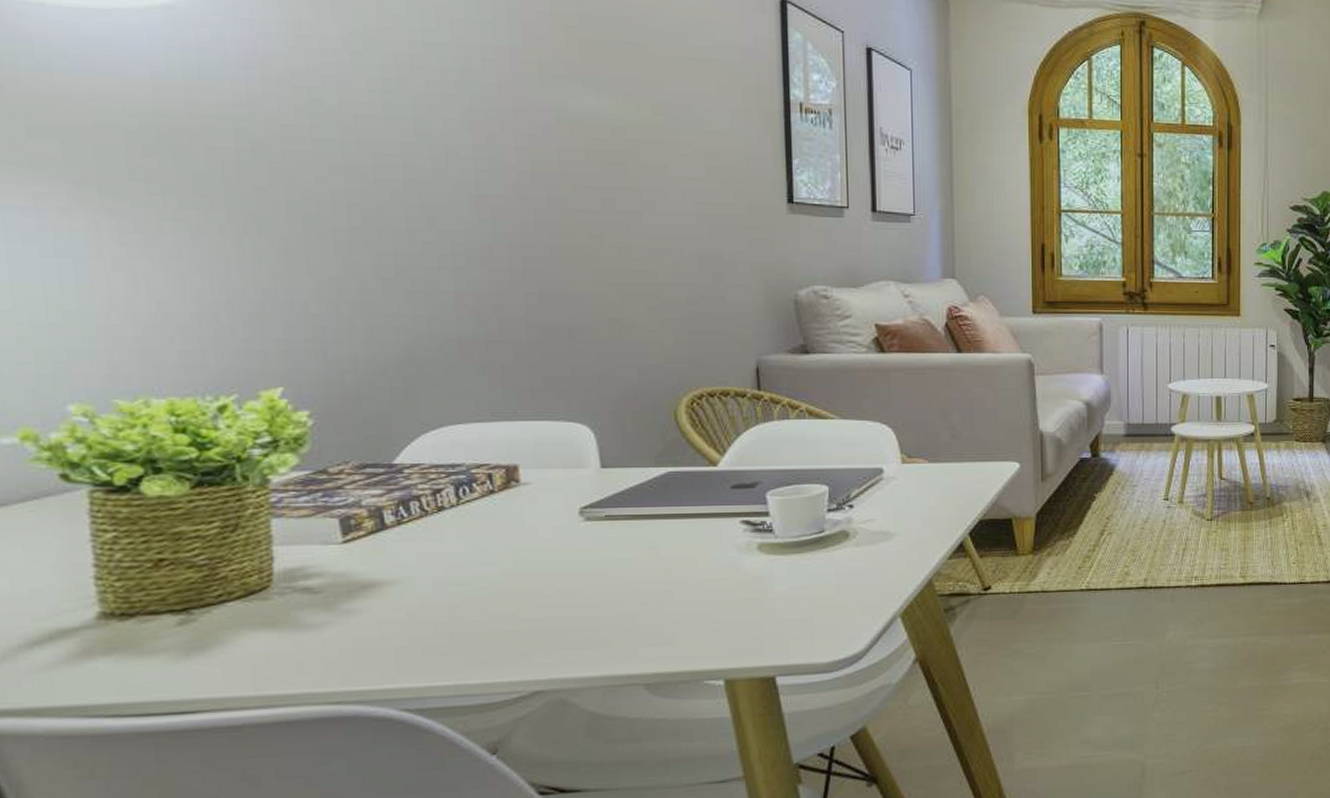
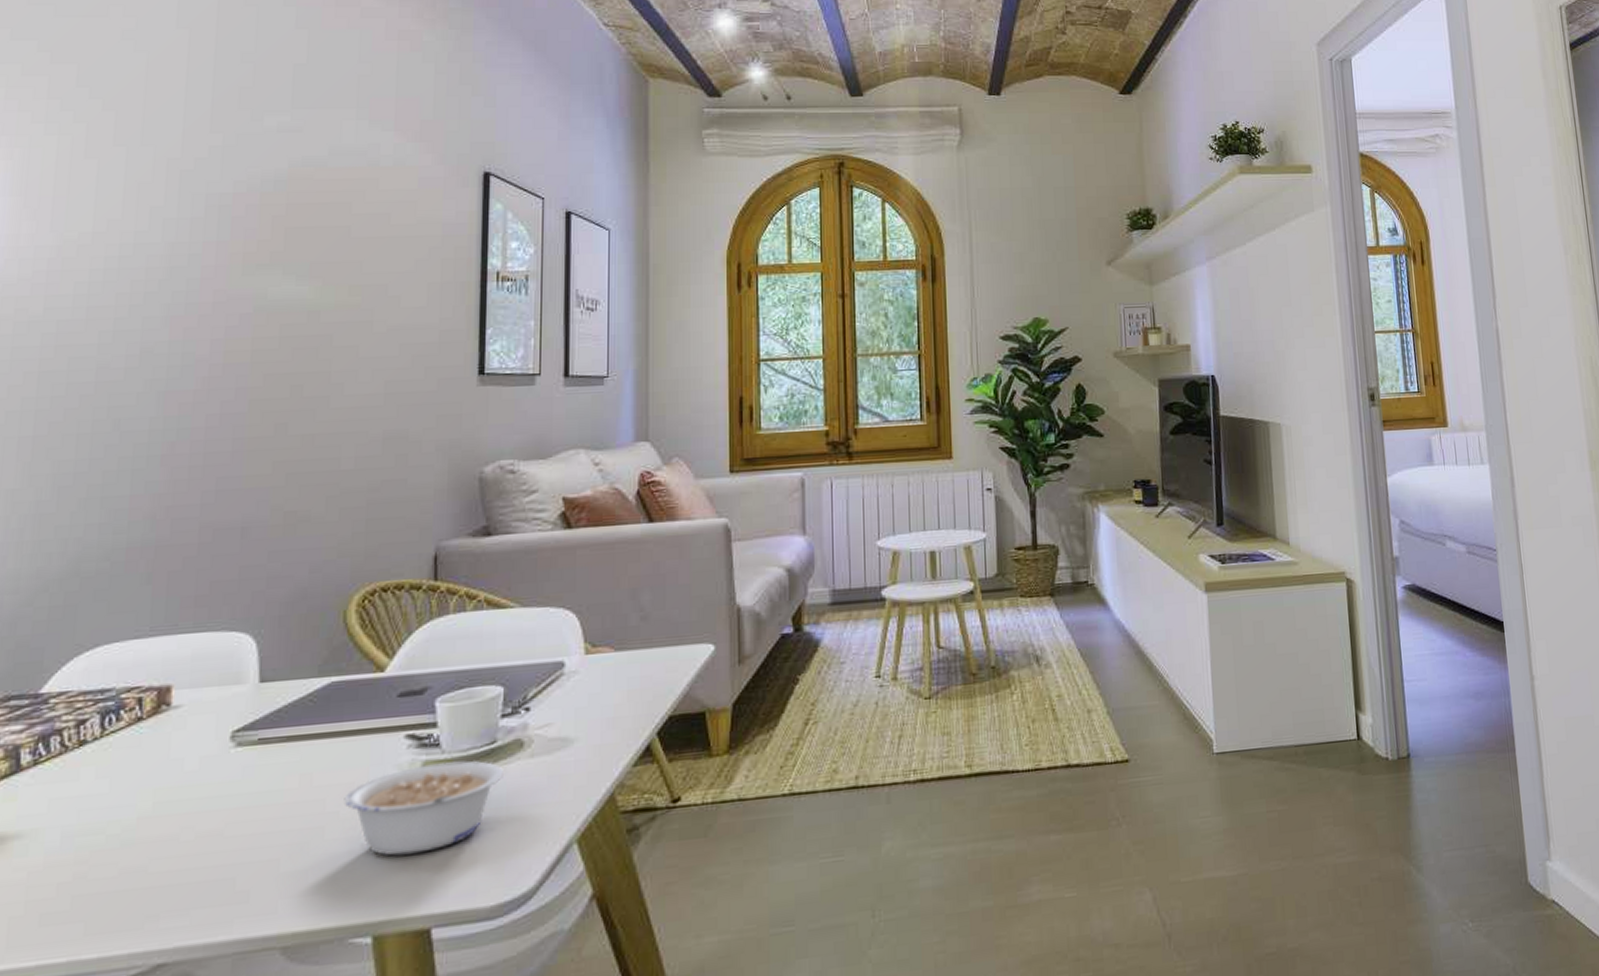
legume: none [689,545,832,618] -> present [344,760,503,856]

